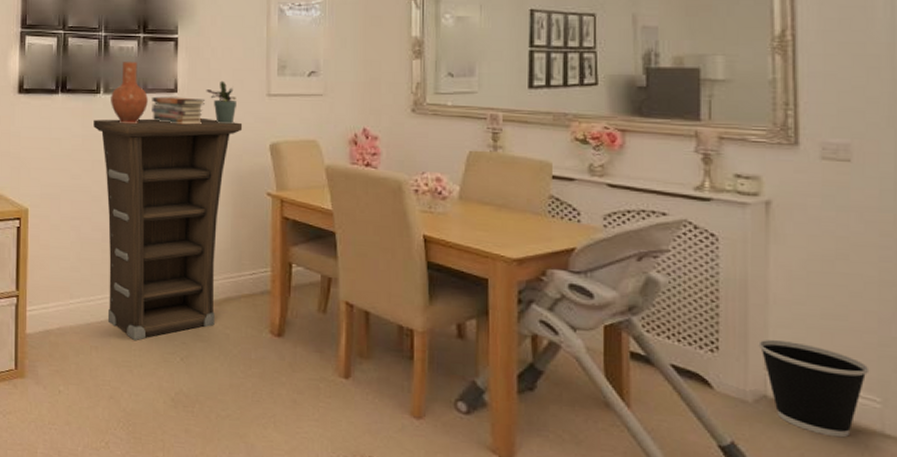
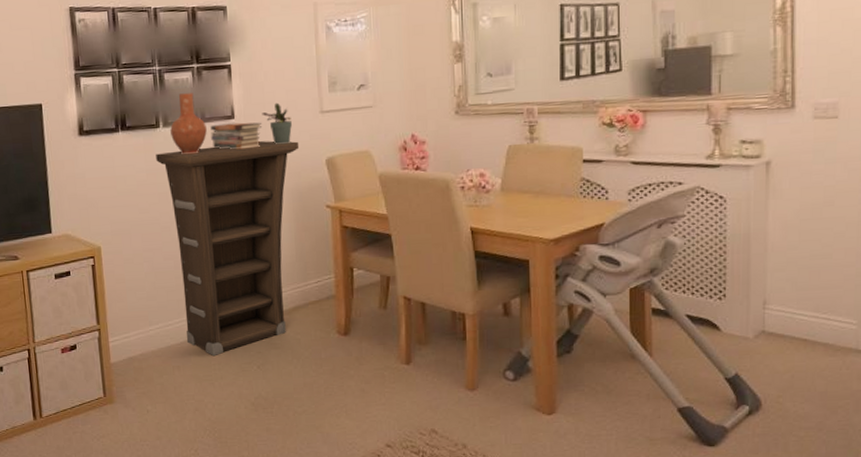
wastebasket: present [758,339,870,438] -> none [758,282,848,358]

